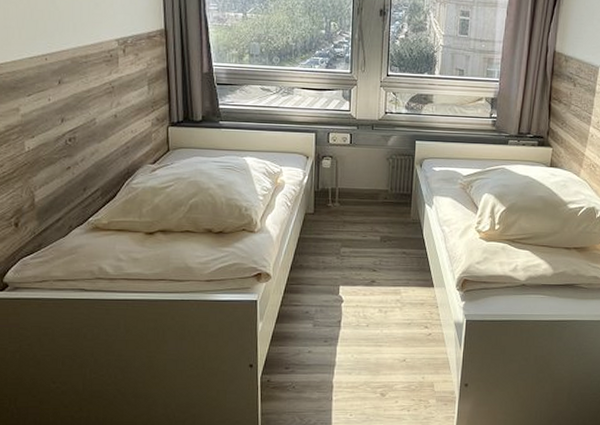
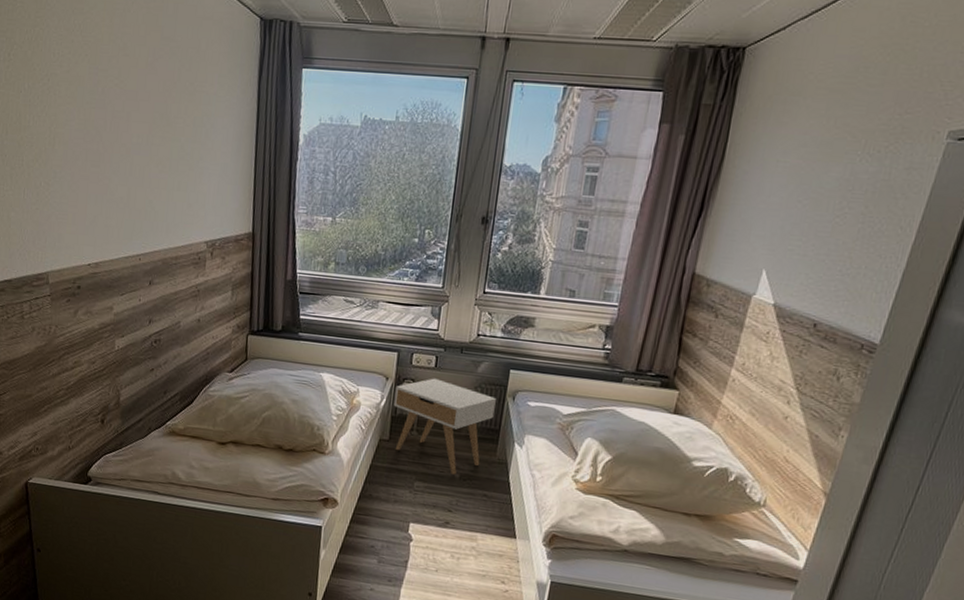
nightstand: none [315,153,406,239] -> present [393,378,496,476]

